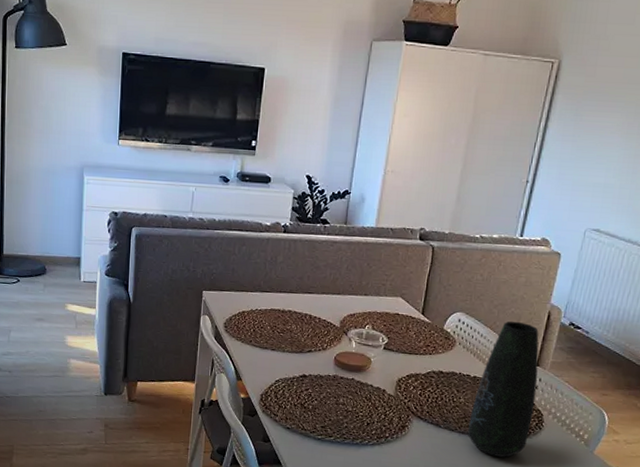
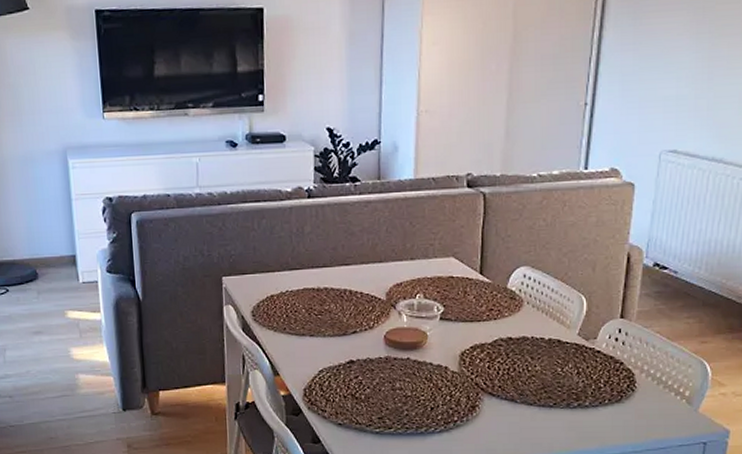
vase: present [468,321,539,457] -> none [549,269,624,429]

